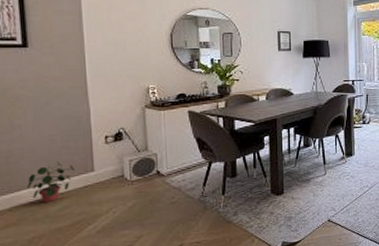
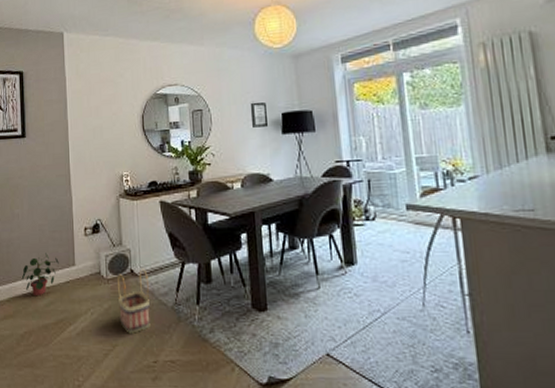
basket: none [143,169,177,225] -> present [117,268,151,334]

